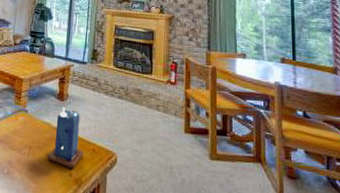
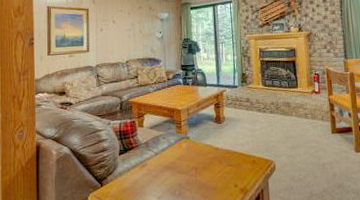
candle: present [47,106,84,169] -> none [213,128,246,181]

